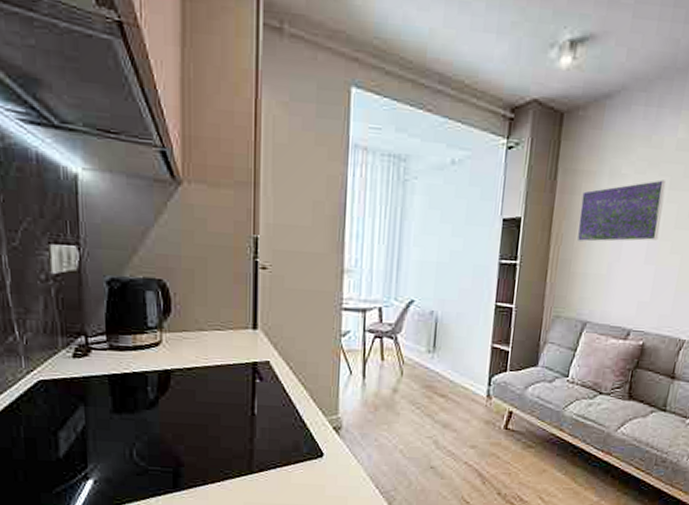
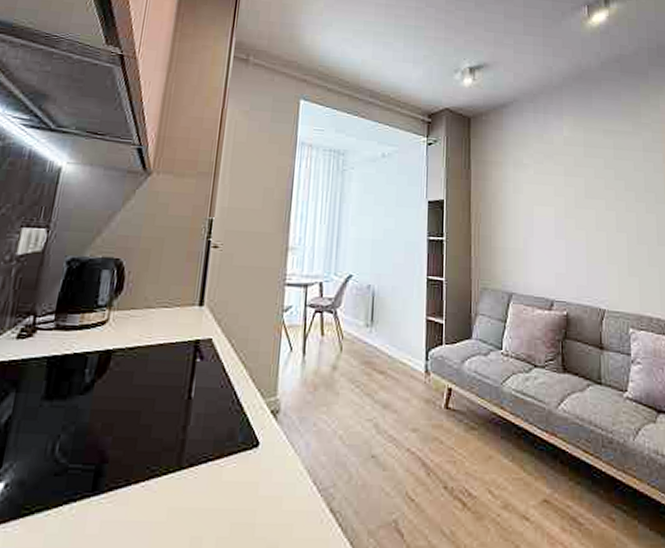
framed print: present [576,179,666,243] -> none [493,168,563,221]

